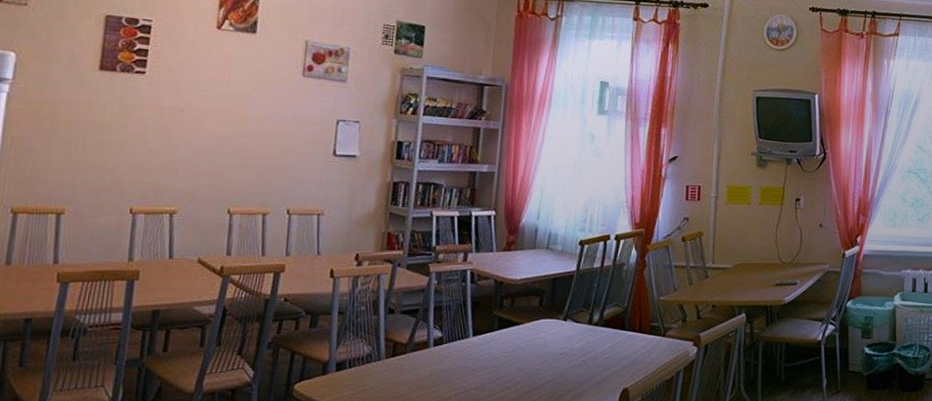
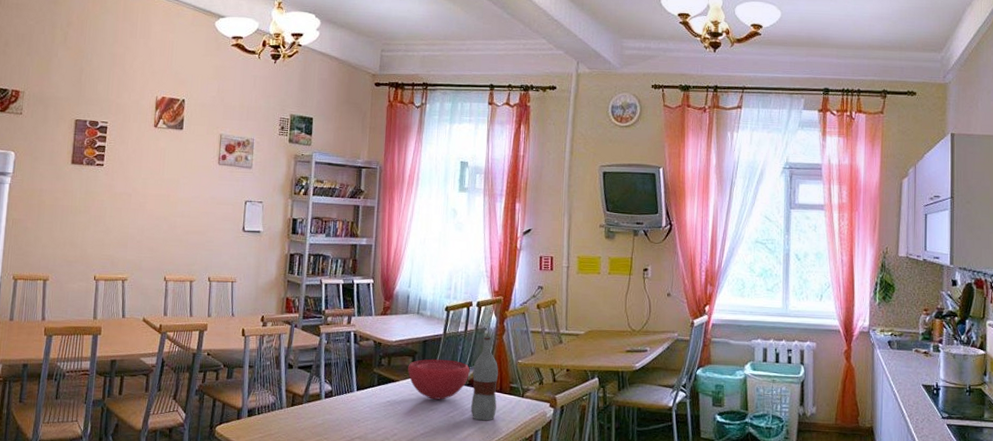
bowl: none [534,298,606,343] -> present [408,359,470,400]
bottle: none [605,272,638,364] -> present [471,336,499,421]

